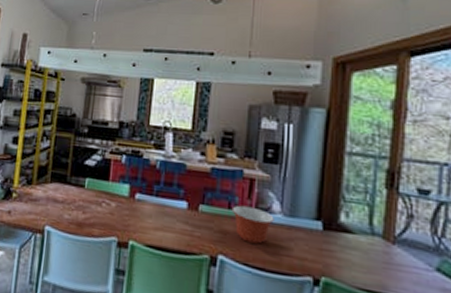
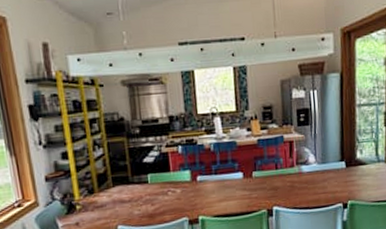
mixing bowl: present [231,205,274,244] -> none [278,163,311,191]

